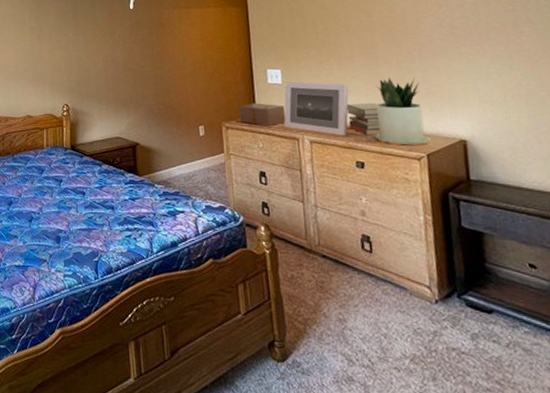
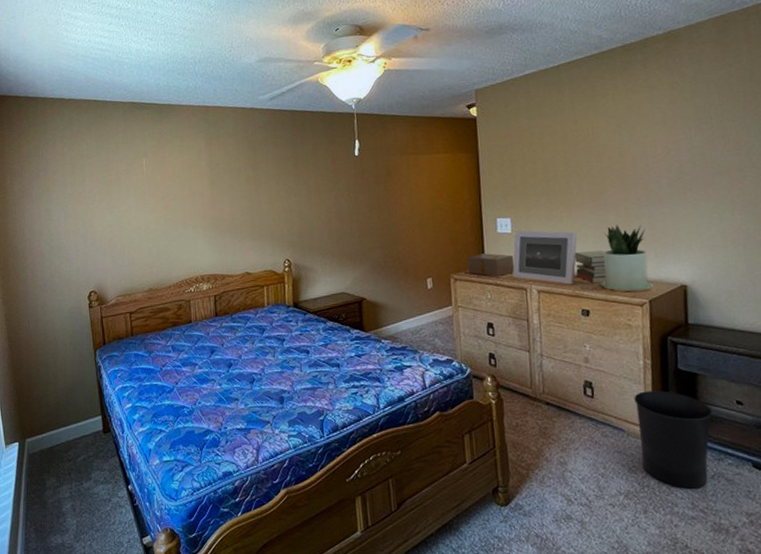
waste bin: none [415,248,503,357] -> present [634,390,712,489]

